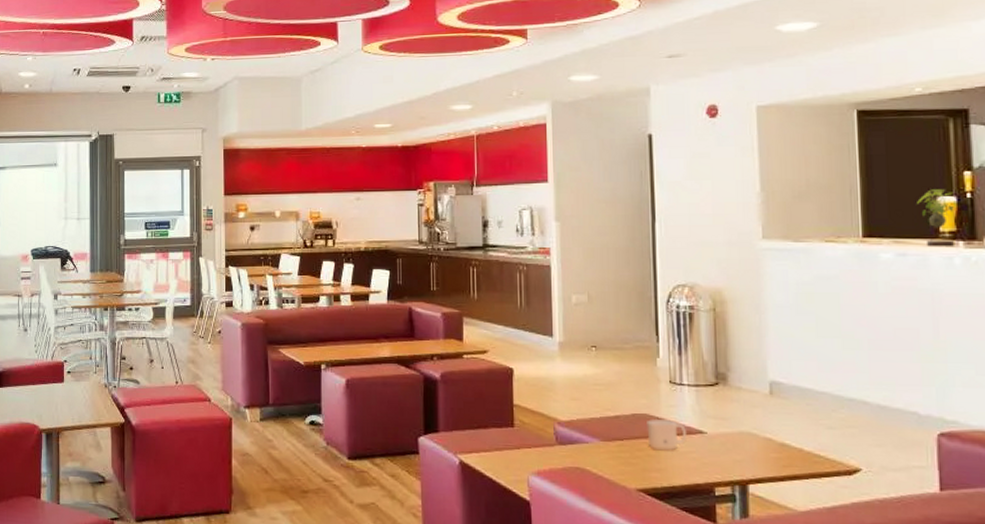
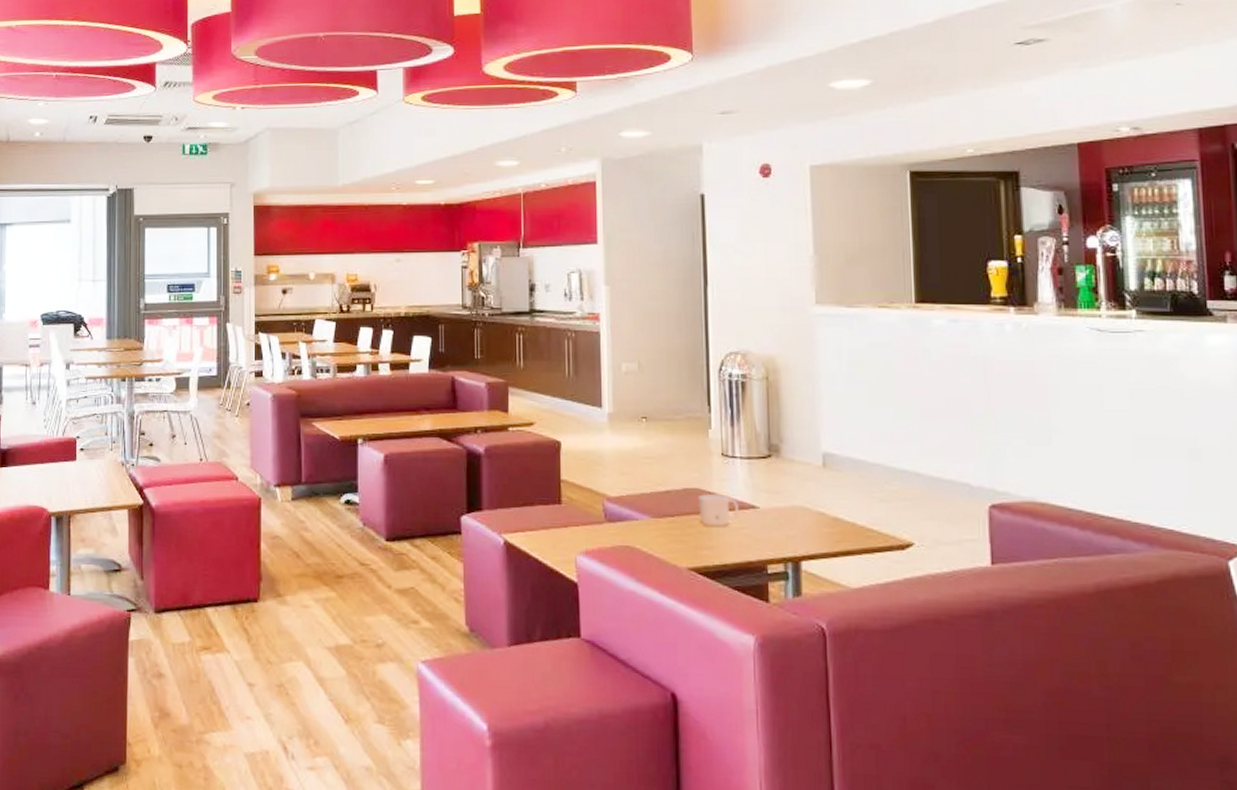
plant: present [917,189,954,247] -> none [969,253,1005,313]

